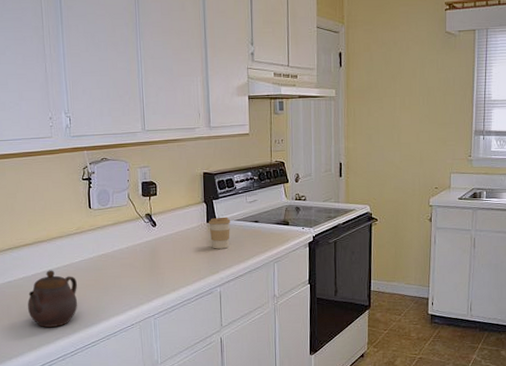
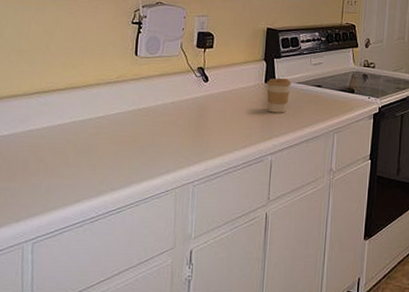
teapot: present [27,270,78,327] -> none [47,121,110,187]

